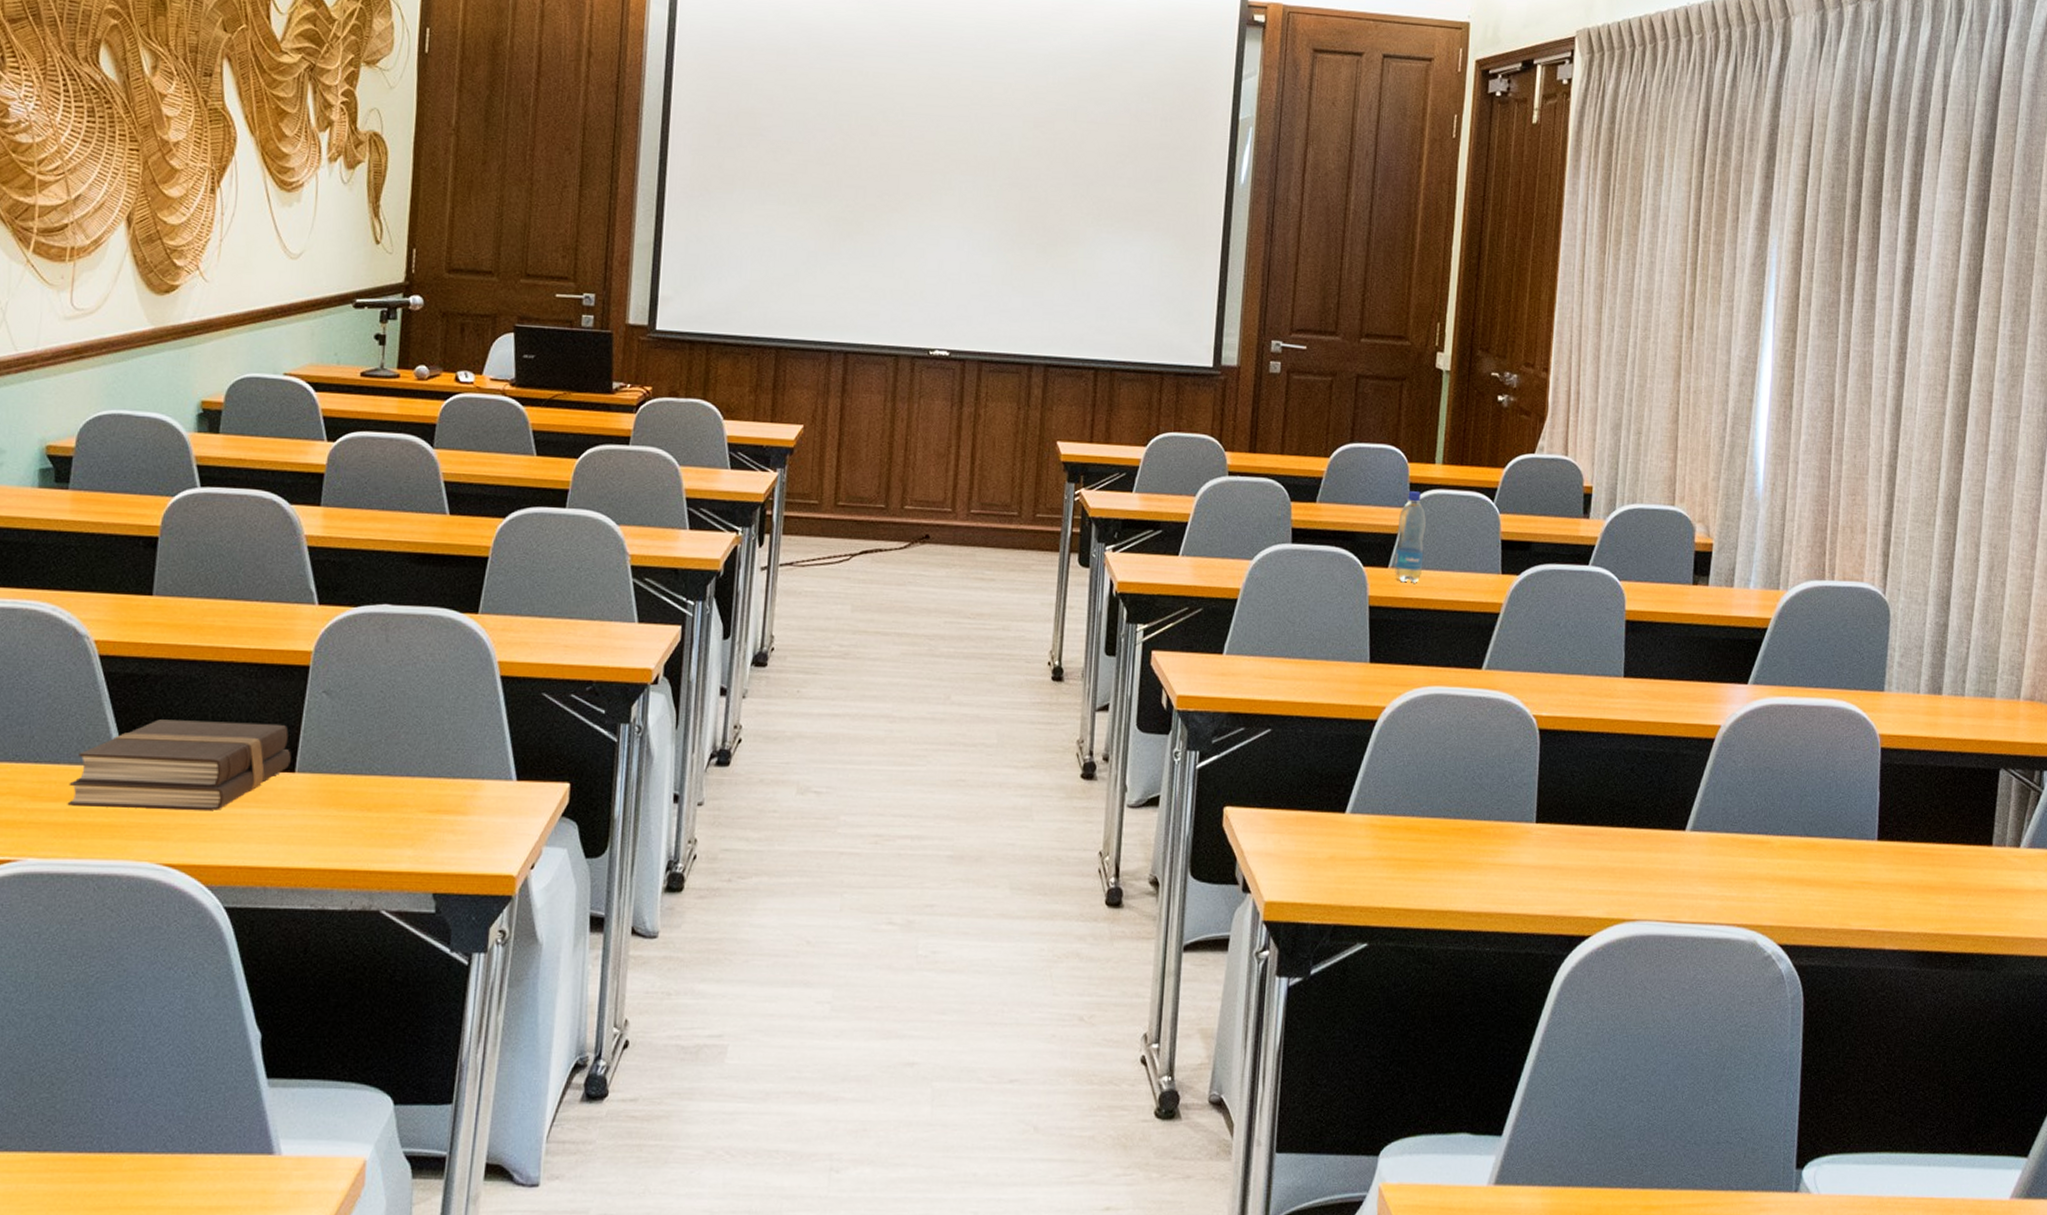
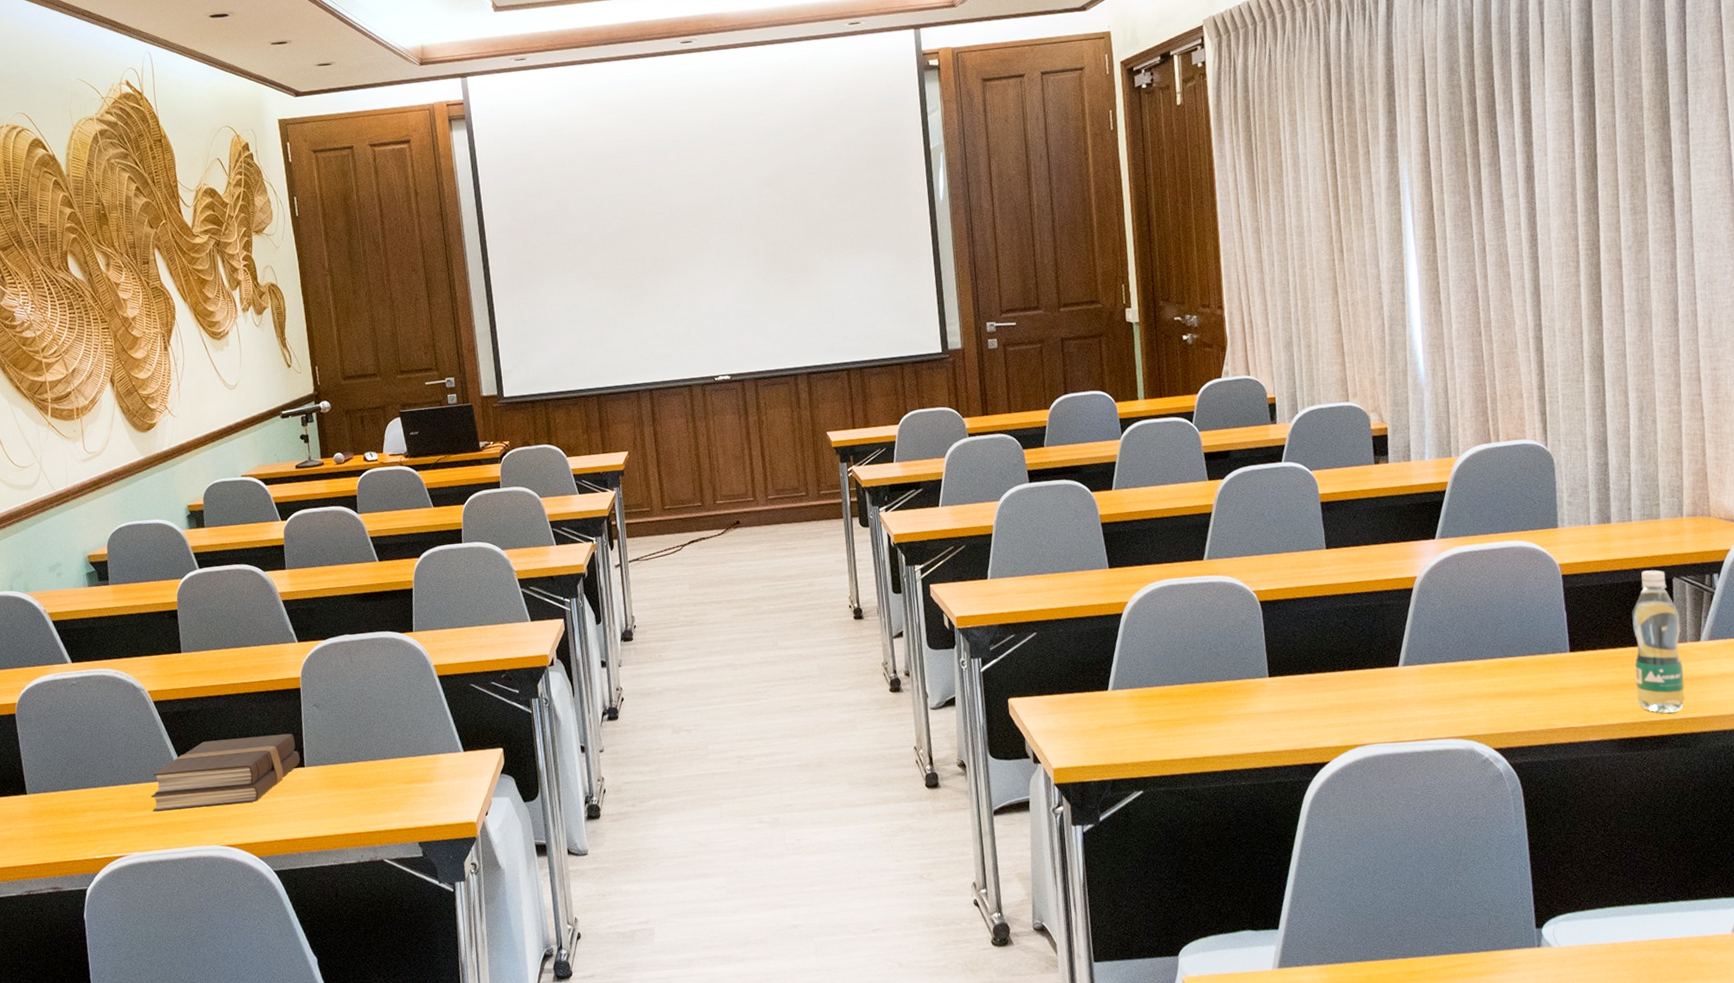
bottle: present [1394,491,1426,583] -> none [1115,424,1141,500]
bottle: none [1943,756,2002,927] -> present [1632,570,1685,713]

